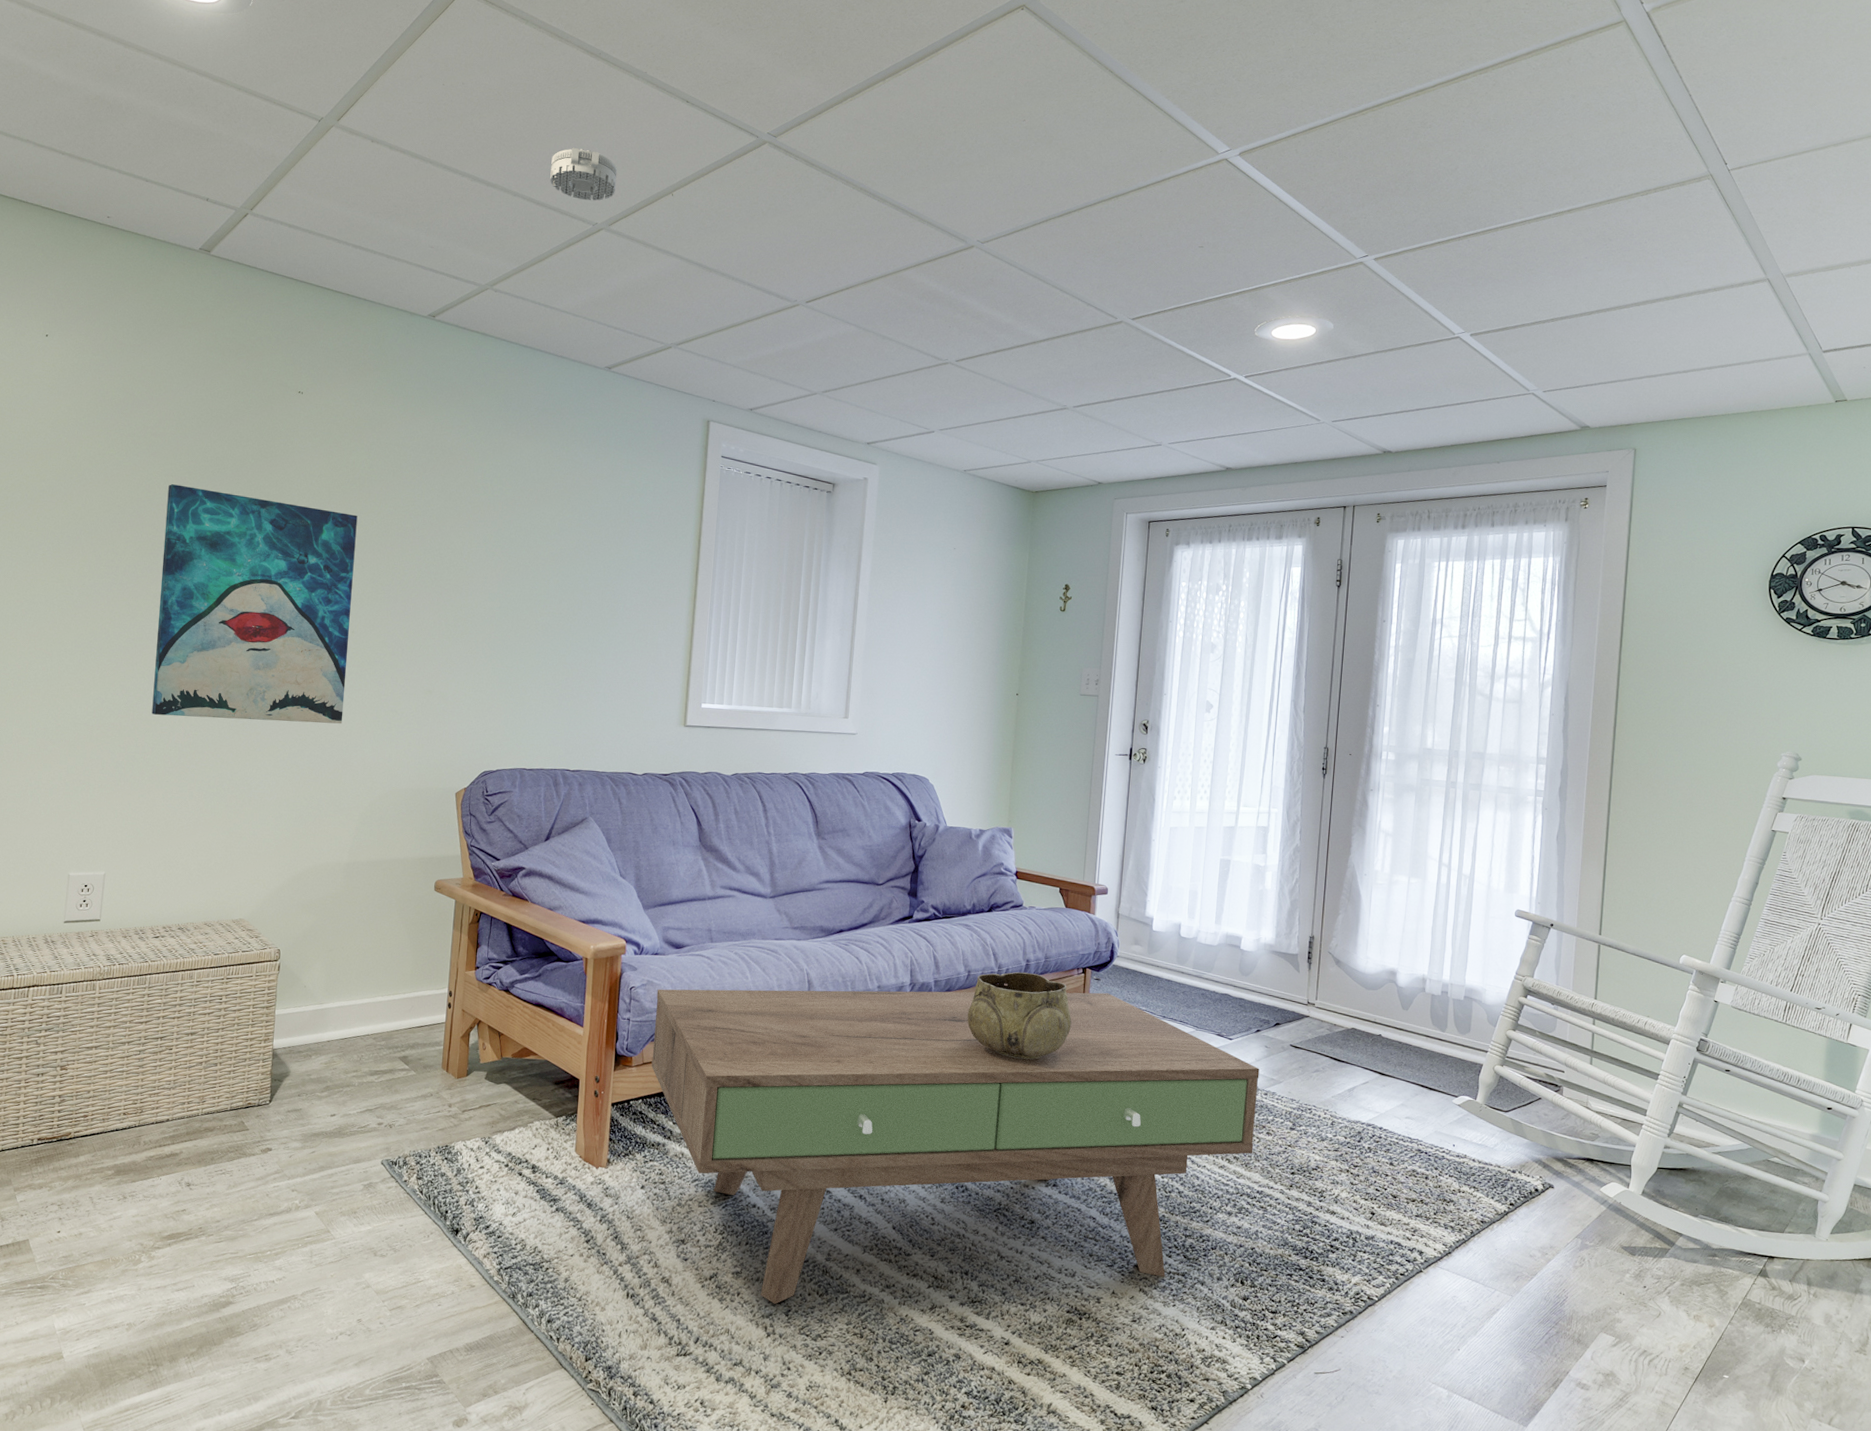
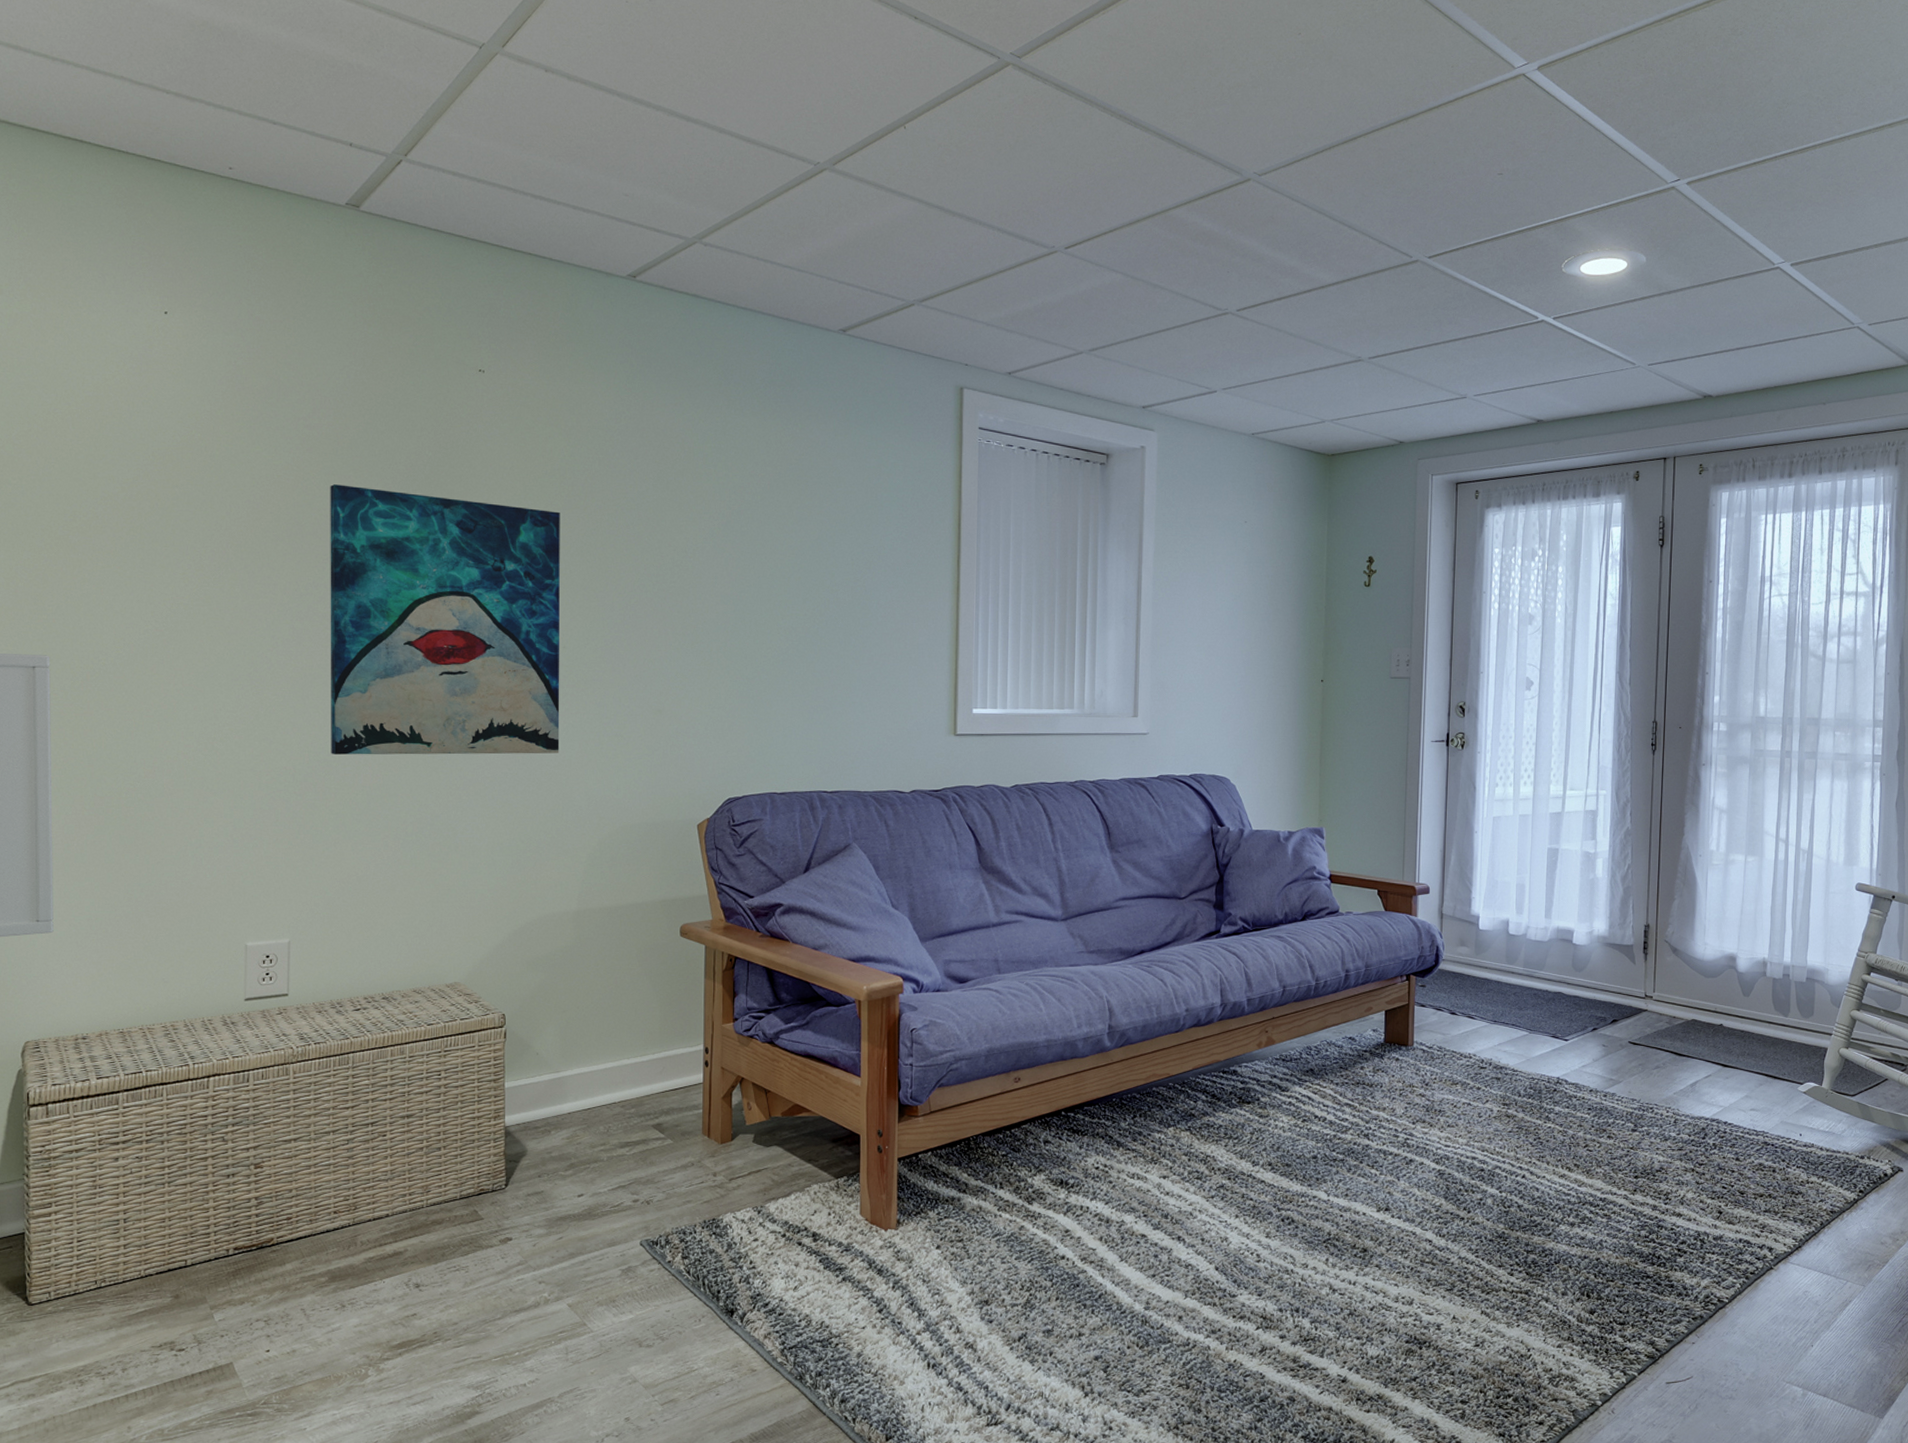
smoke detector: present [550,147,618,201] -> none [761,74,839,137]
coffee table: present [651,989,1260,1304] -> none [940,1000,1598,1361]
decorative bowl: present [967,972,1072,1060] -> none [1284,983,1397,1078]

